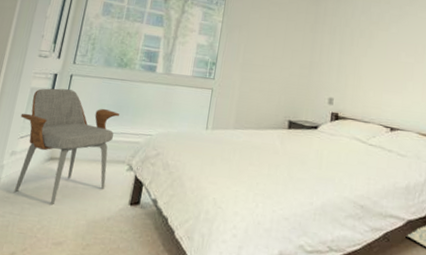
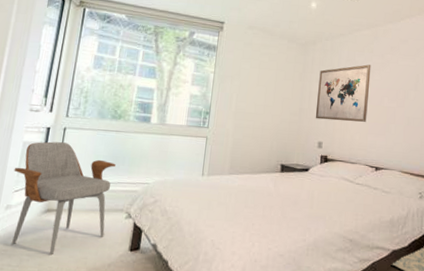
wall art: none [326,16,388,78] -> present [315,64,371,122]

